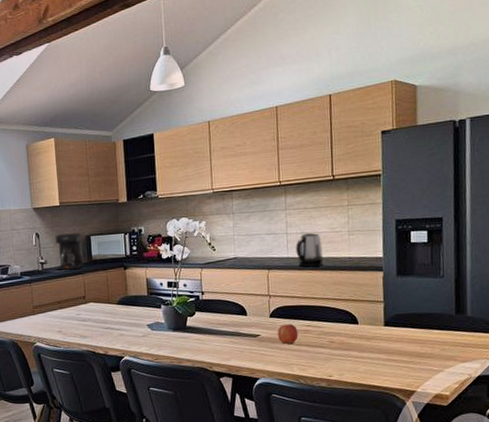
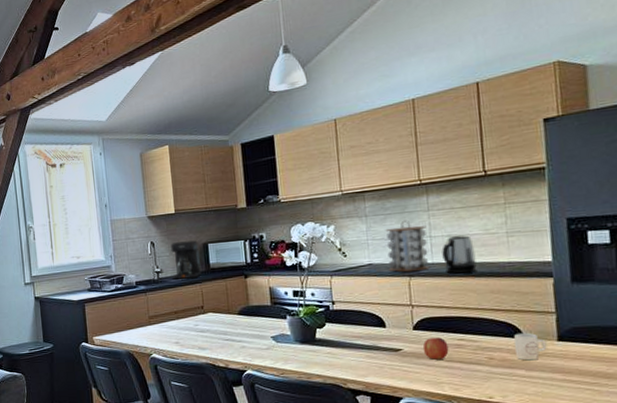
spice rack: none [249,217,285,266] -> present [385,219,430,273]
mug: none [350,319,376,344] -> present [513,332,547,361]

